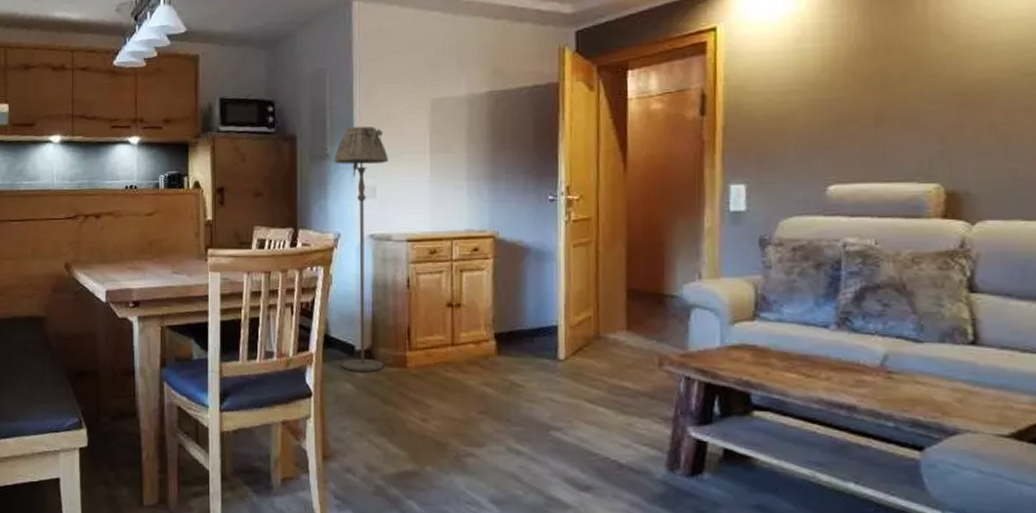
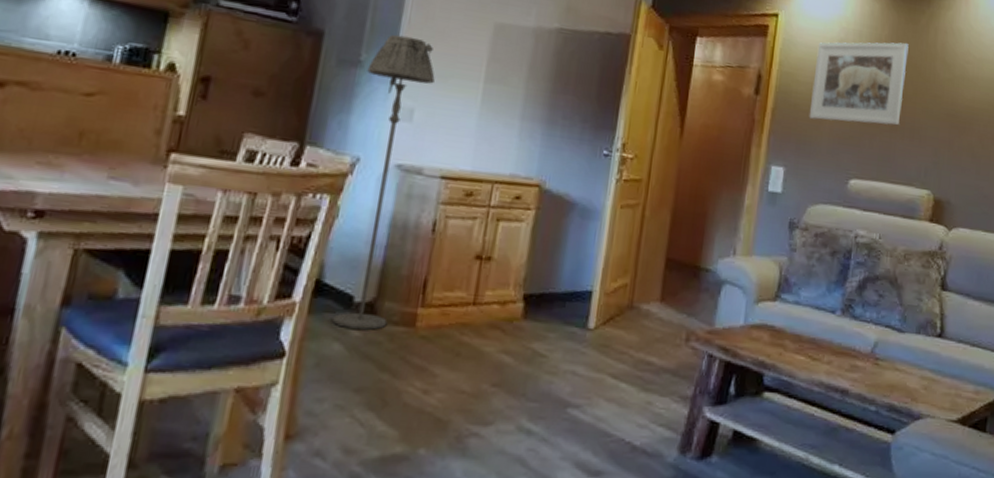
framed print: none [767,24,889,129] -> present [809,42,909,126]

